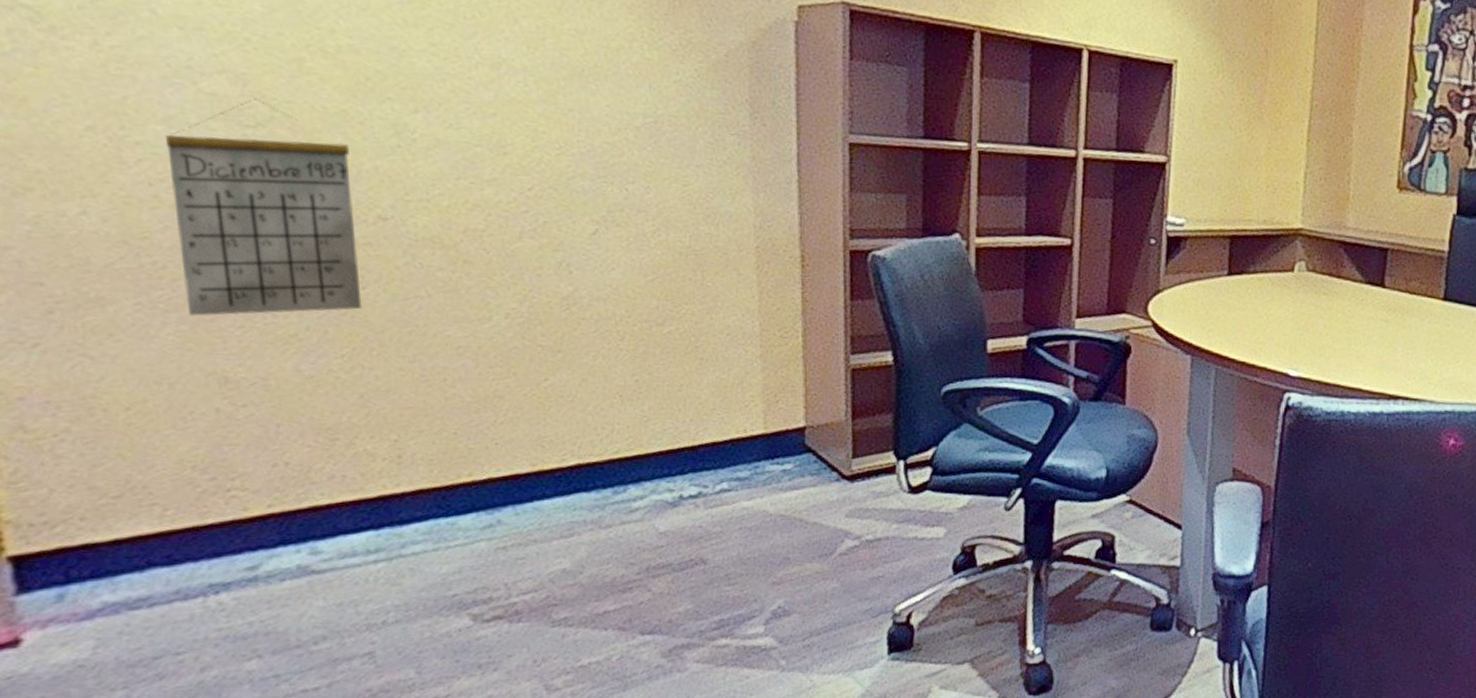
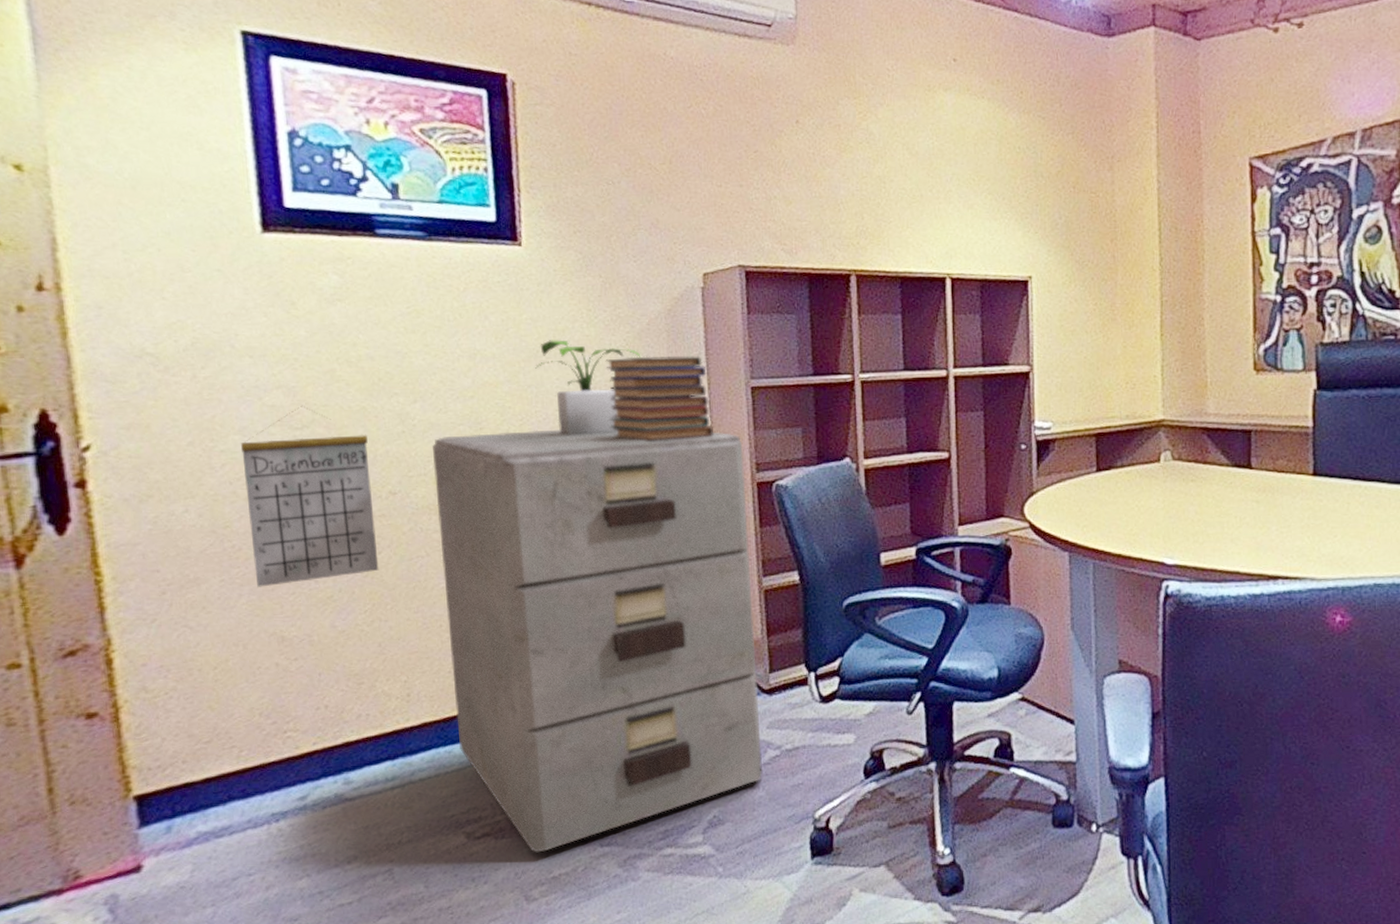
filing cabinet: none [439,158,839,639] -> present [433,429,764,853]
potted plant: none [579,58,716,177] -> present [535,340,641,436]
book stack: none [670,89,801,194] -> present [605,356,713,441]

